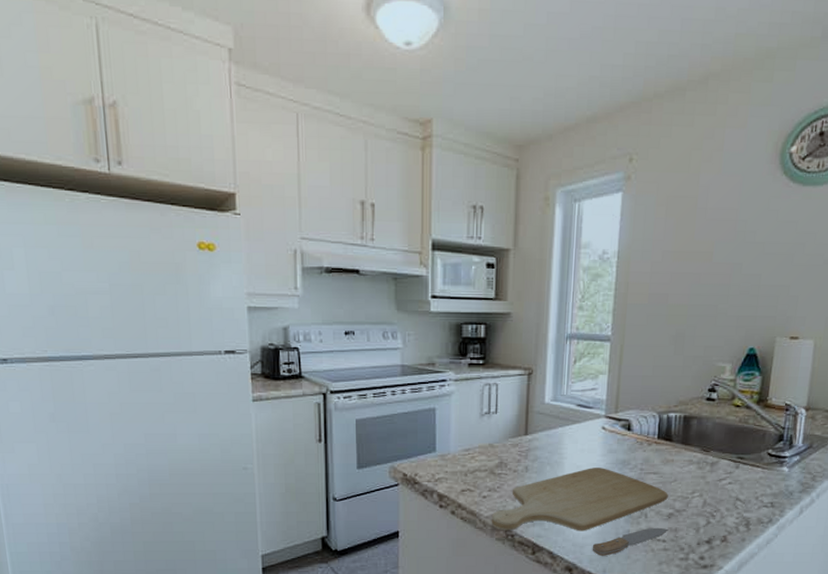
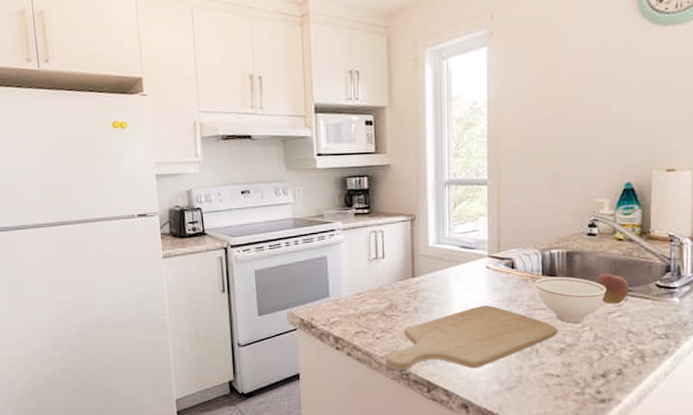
knife: present [592,527,670,556] -> none [486,362,563,393]
bowl: none [649,440,720,488] -> present [535,276,606,323]
fruit: none [710,437,743,471] -> present [596,270,630,304]

